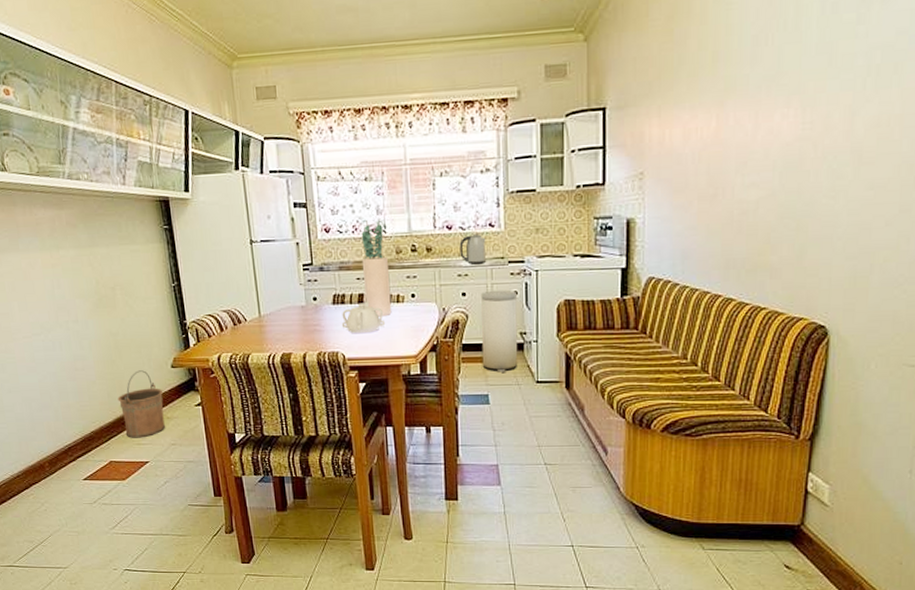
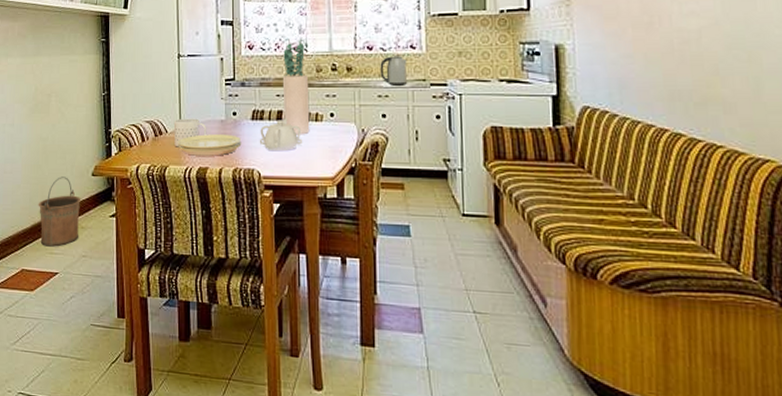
mug: none [252,305,288,335] -> present [173,118,207,147]
plate: none [257,320,324,342] -> present [177,134,242,156]
pedal bin: present [481,290,518,372] -> none [402,113,442,202]

